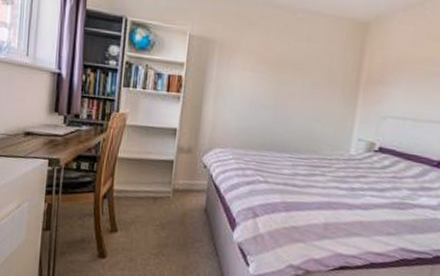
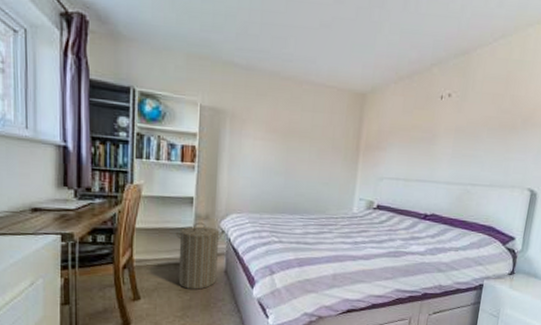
laundry hamper: none [156,155,206,227] -> present [175,222,224,290]

